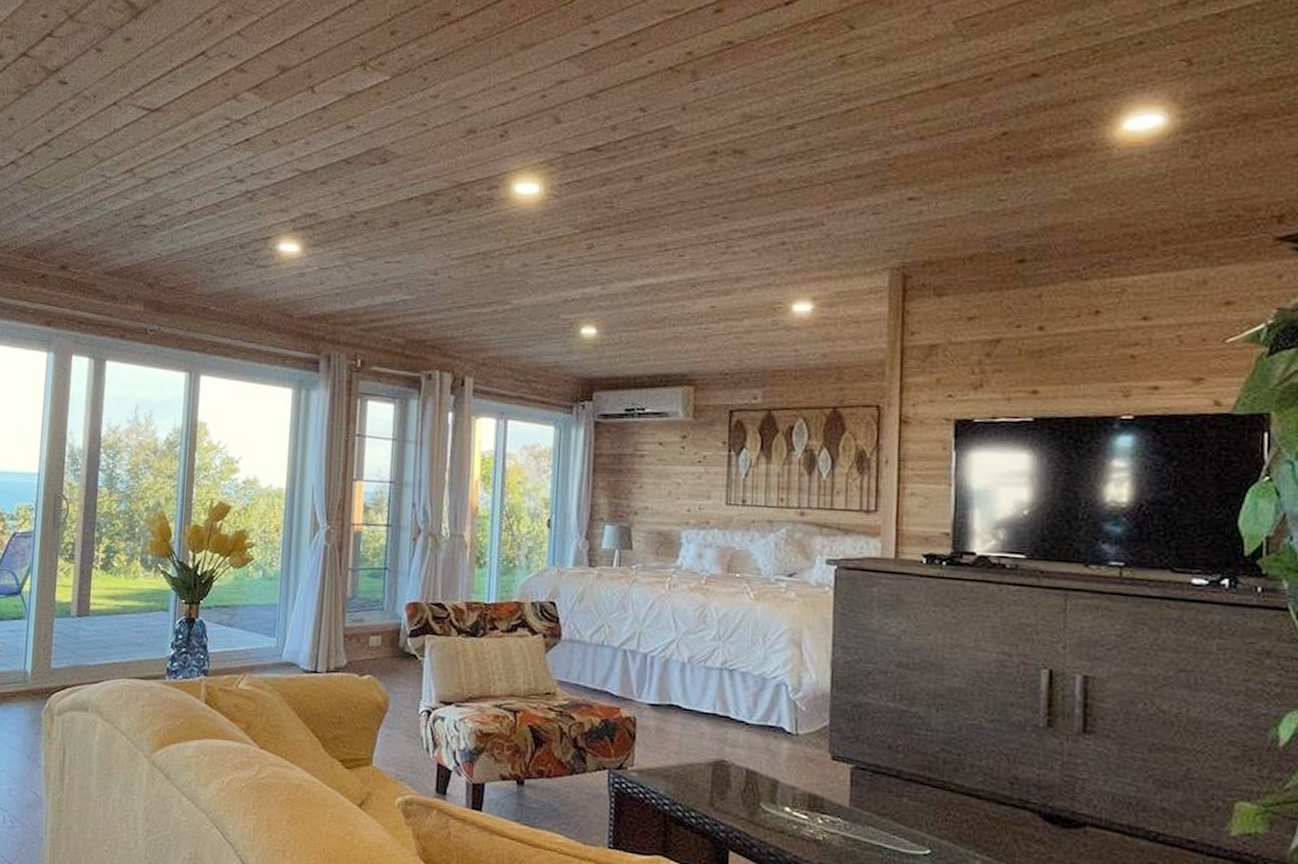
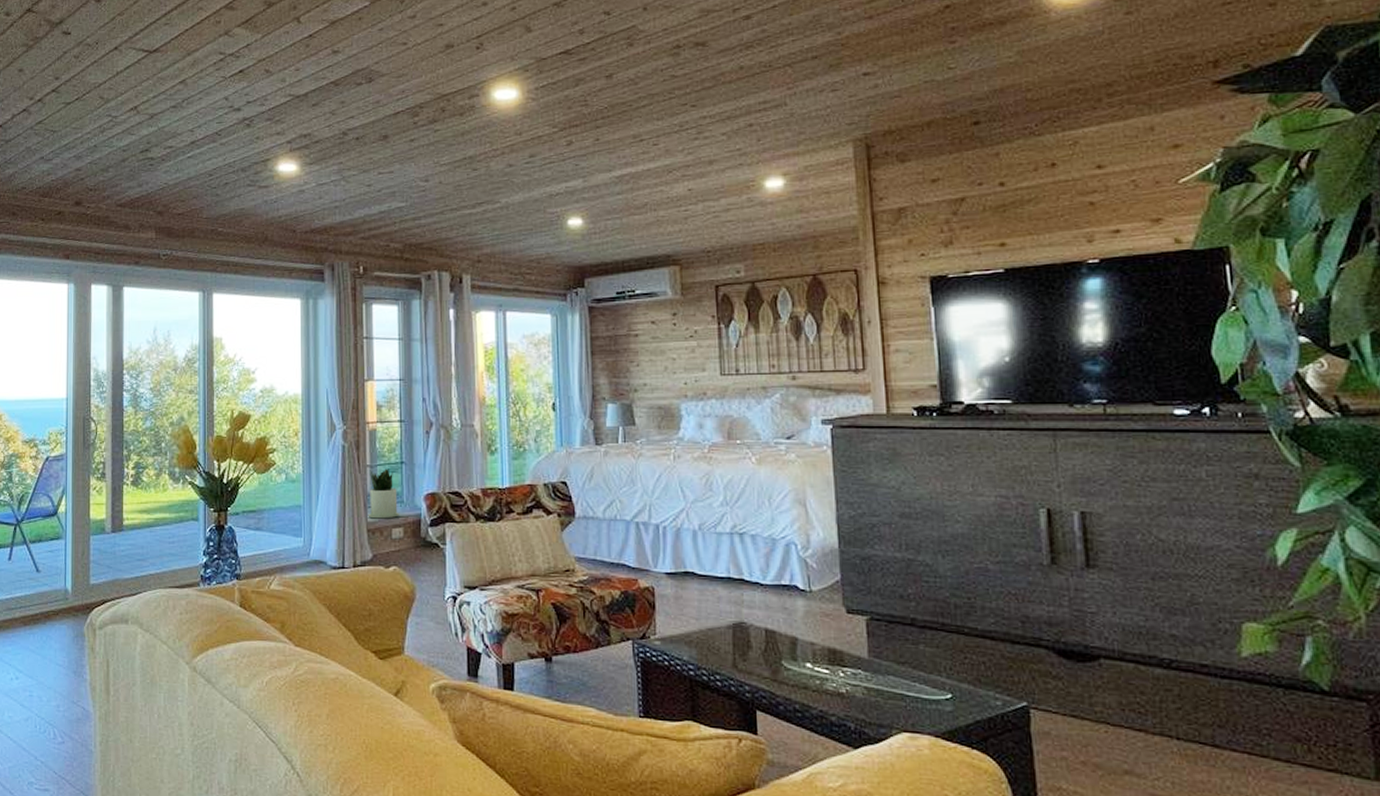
planter: none [345,573,380,626] -> present [368,469,400,519]

